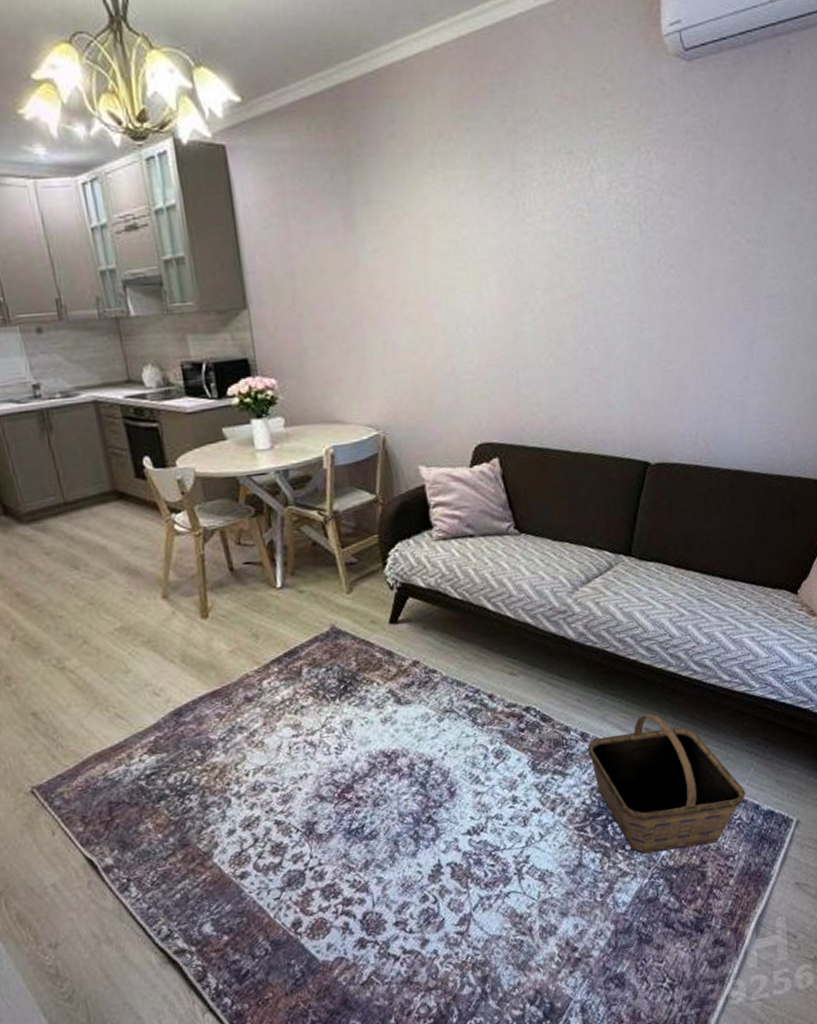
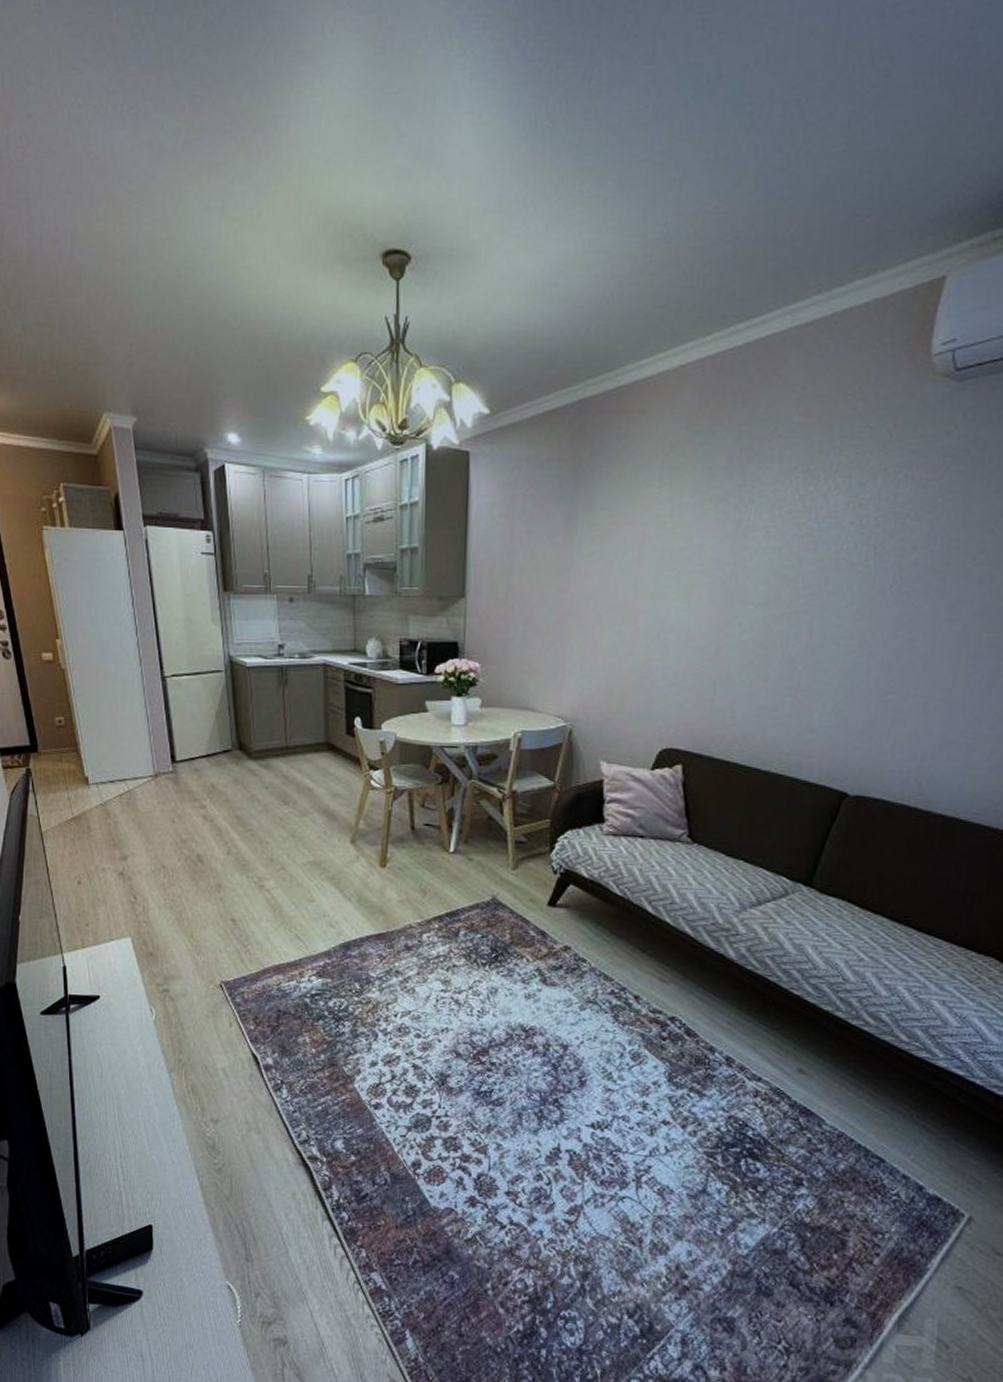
basket: present [588,714,746,855] -> none [731,1055,909,1213]

